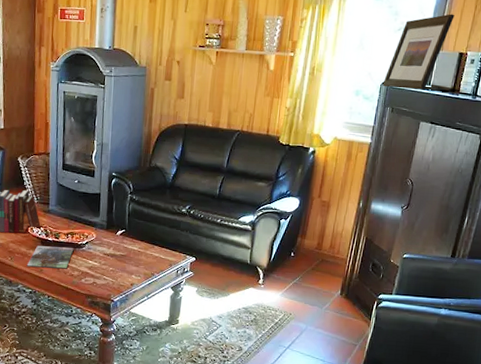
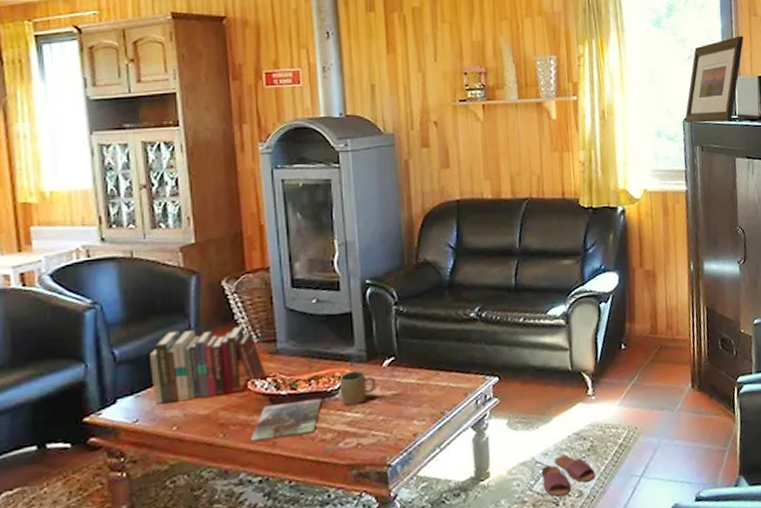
mug: none [86,233,111,257] -> present [339,370,377,406]
slippers: none [215,320,254,347] -> present [542,454,595,497]

